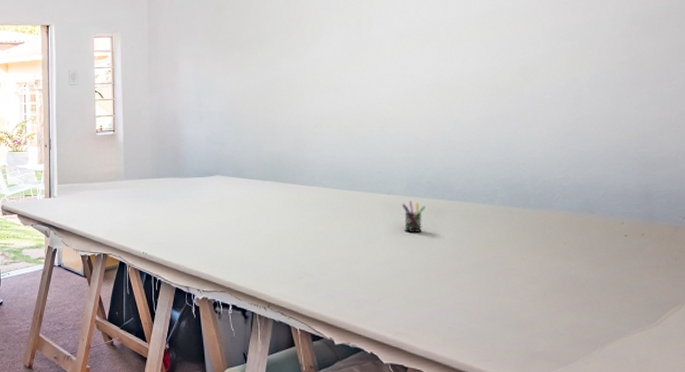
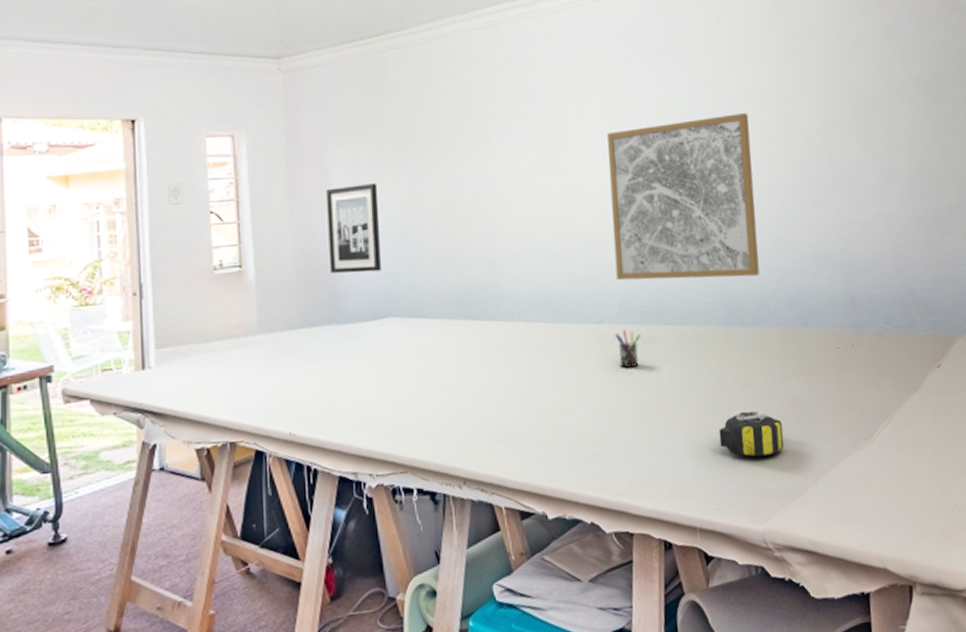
wall art: none [175,74,213,141] -> present [326,184,381,273]
wall art: none [405,17,547,164] -> present [607,113,760,281]
tape measure: none [494,281,560,323] -> present [718,410,785,457]

